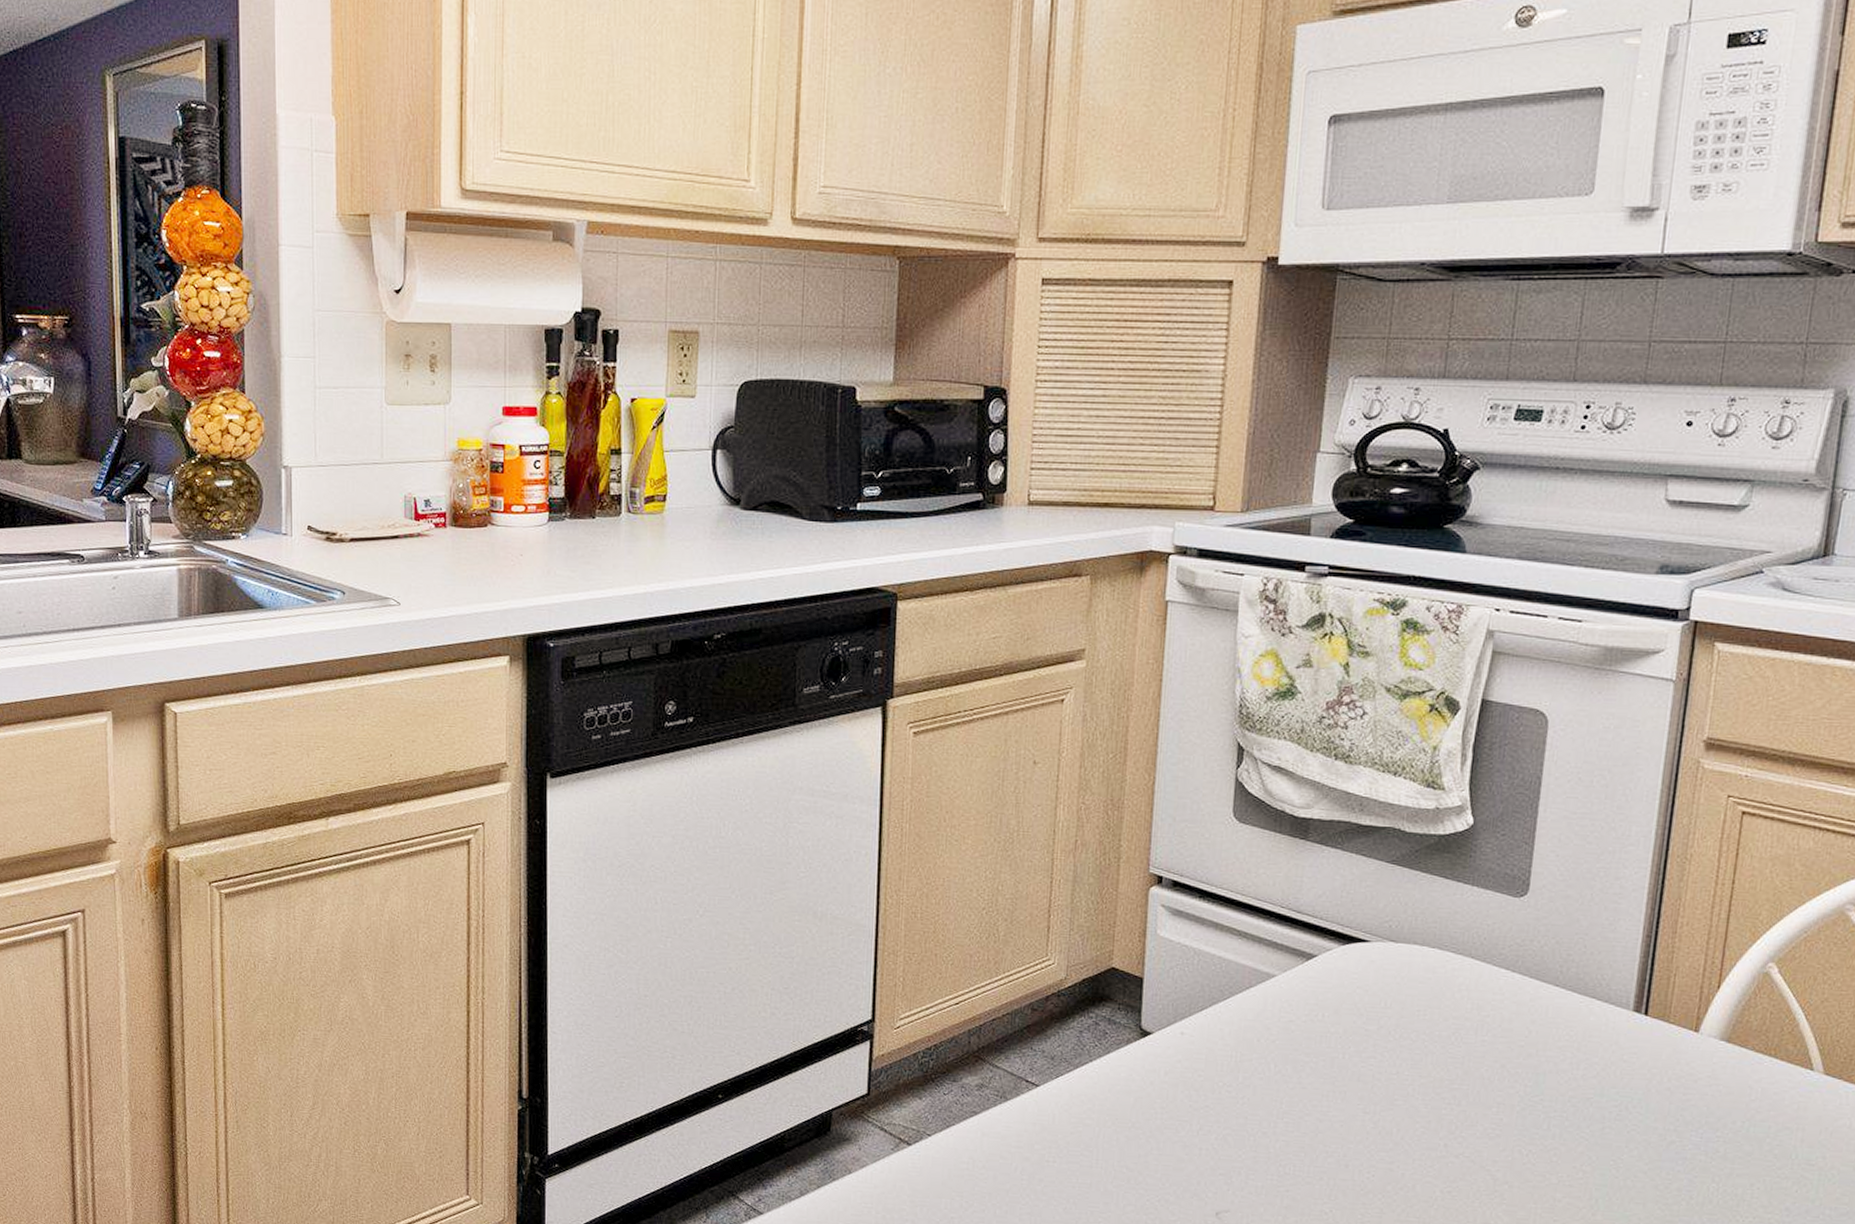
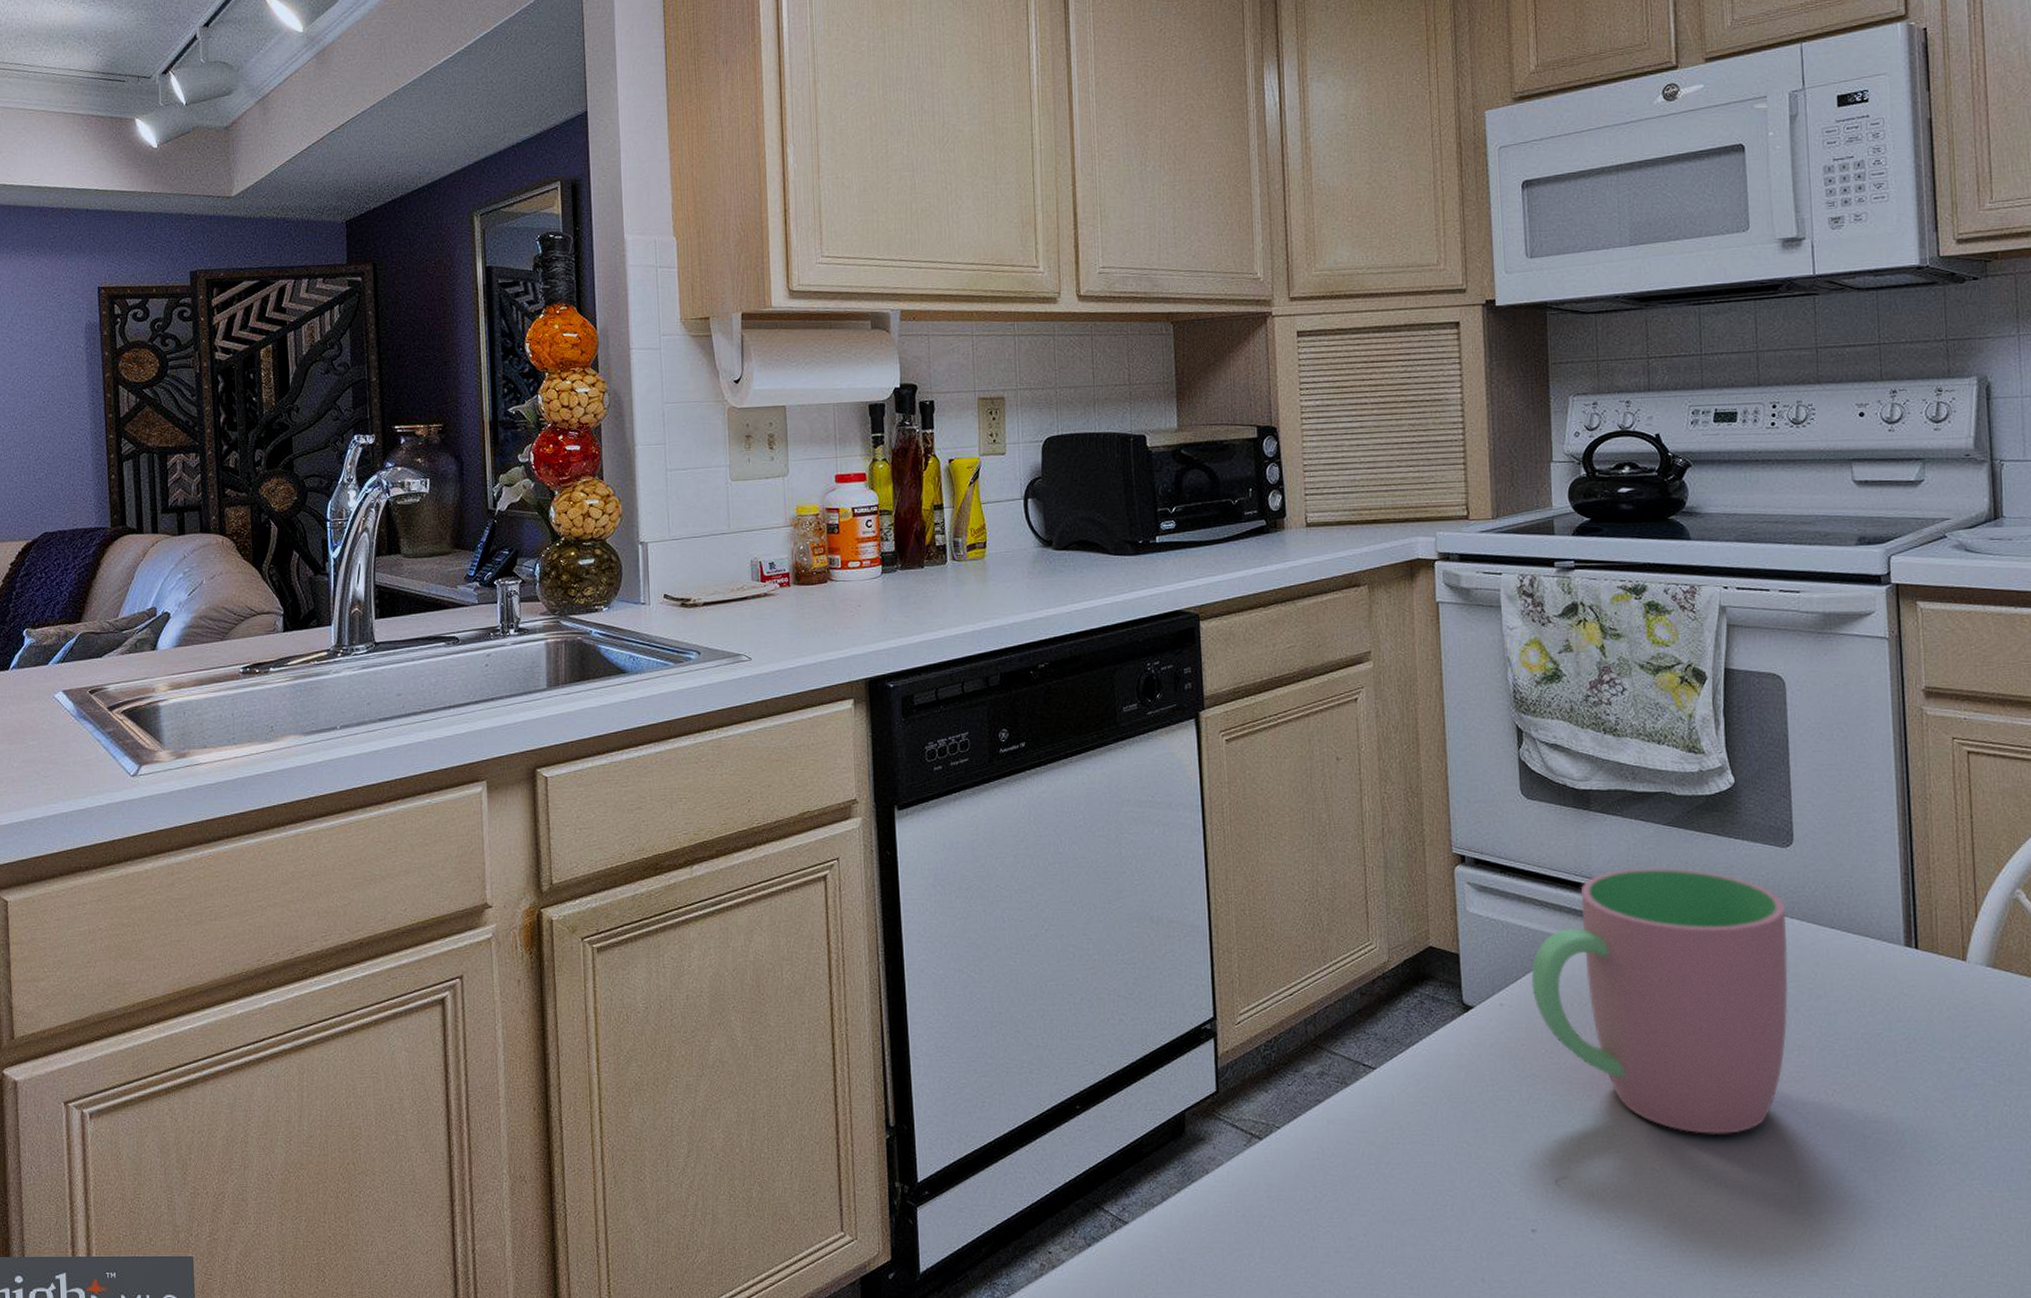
cup: none [1217,904,1508,1184] -> present [1531,867,1789,1134]

